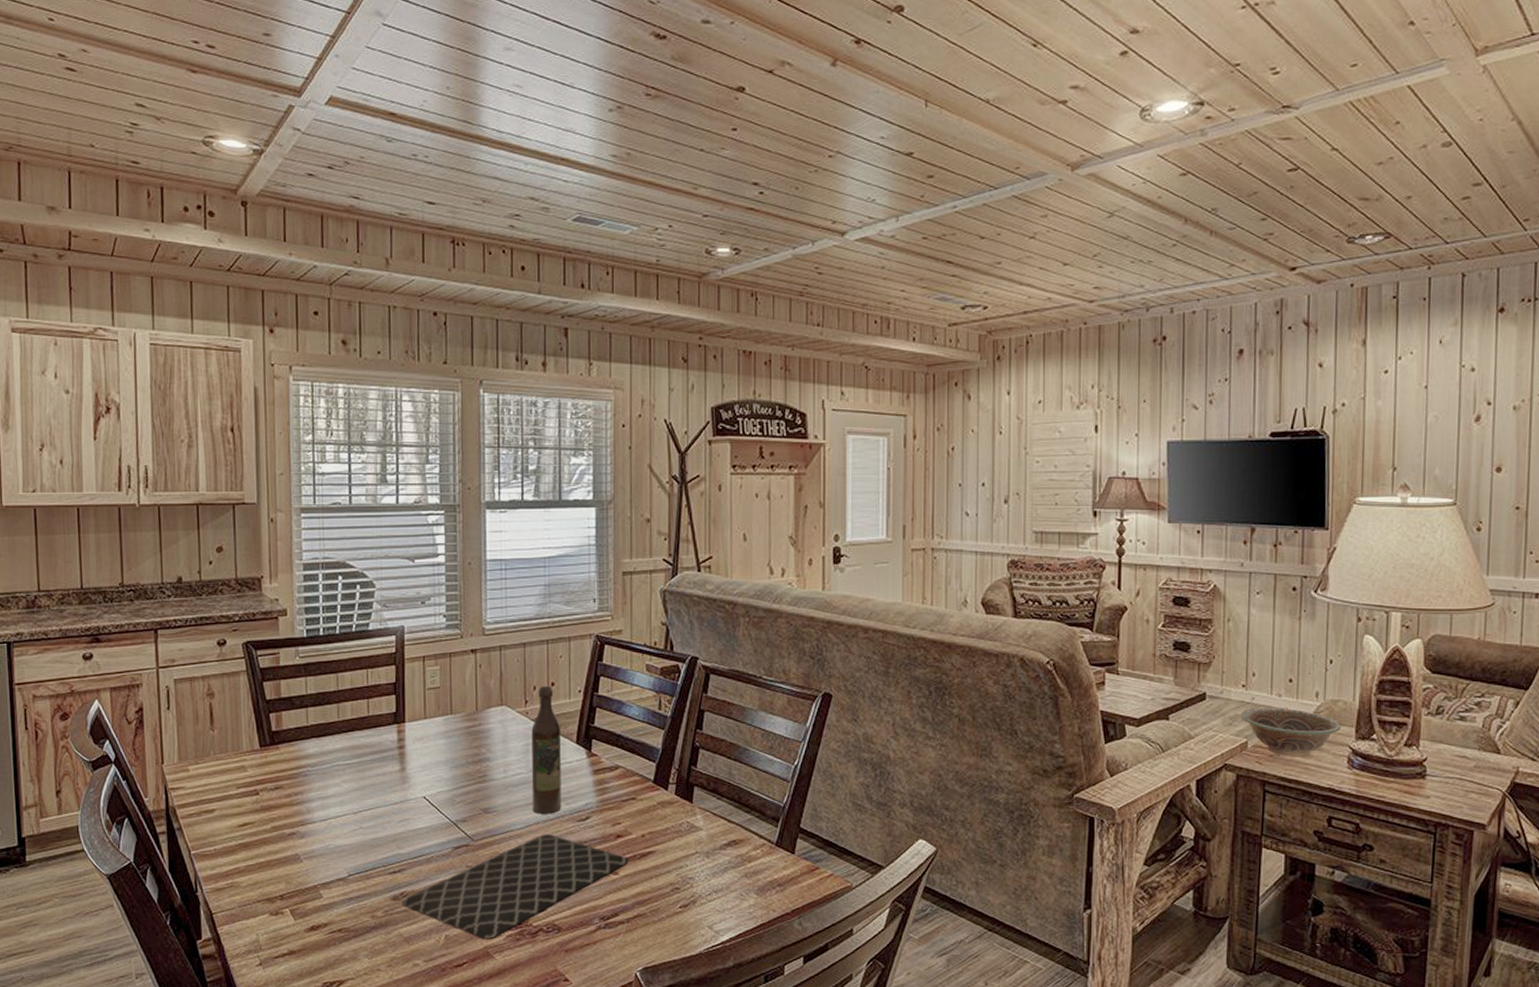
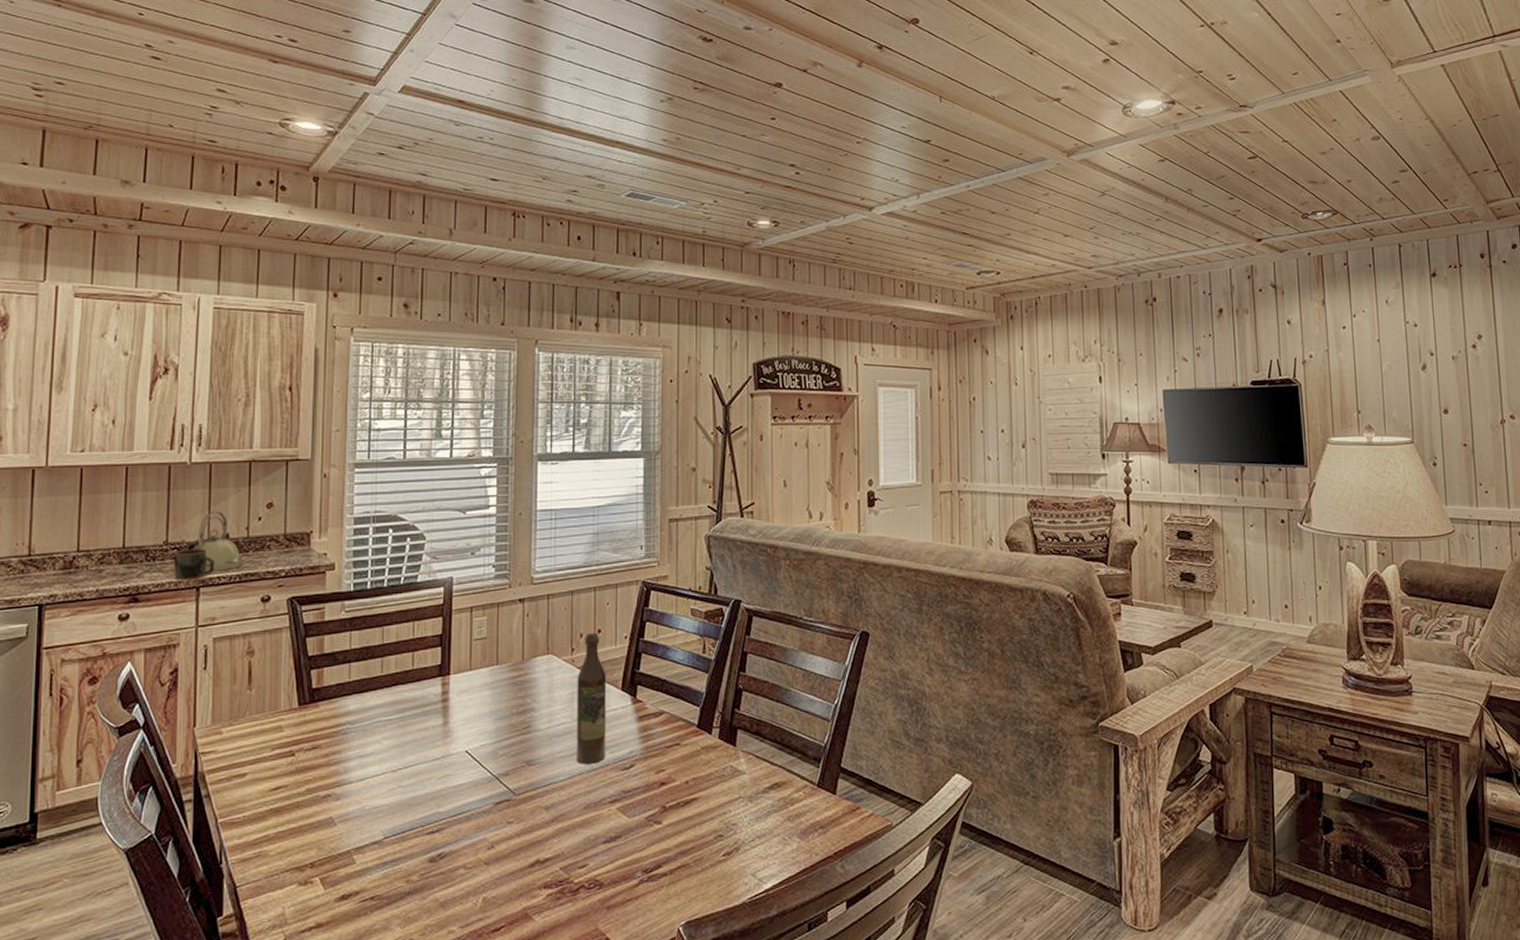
mug: none [131,592,170,623] -> present [174,549,215,581]
kettle: none [142,554,197,615] -> present [187,511,243,573]
placemat: present [402,834,628,939] -> none [439,785,672,899]
decorative bowl: present [1240,708,1341,757] -> none [1244,632,1334,679]

